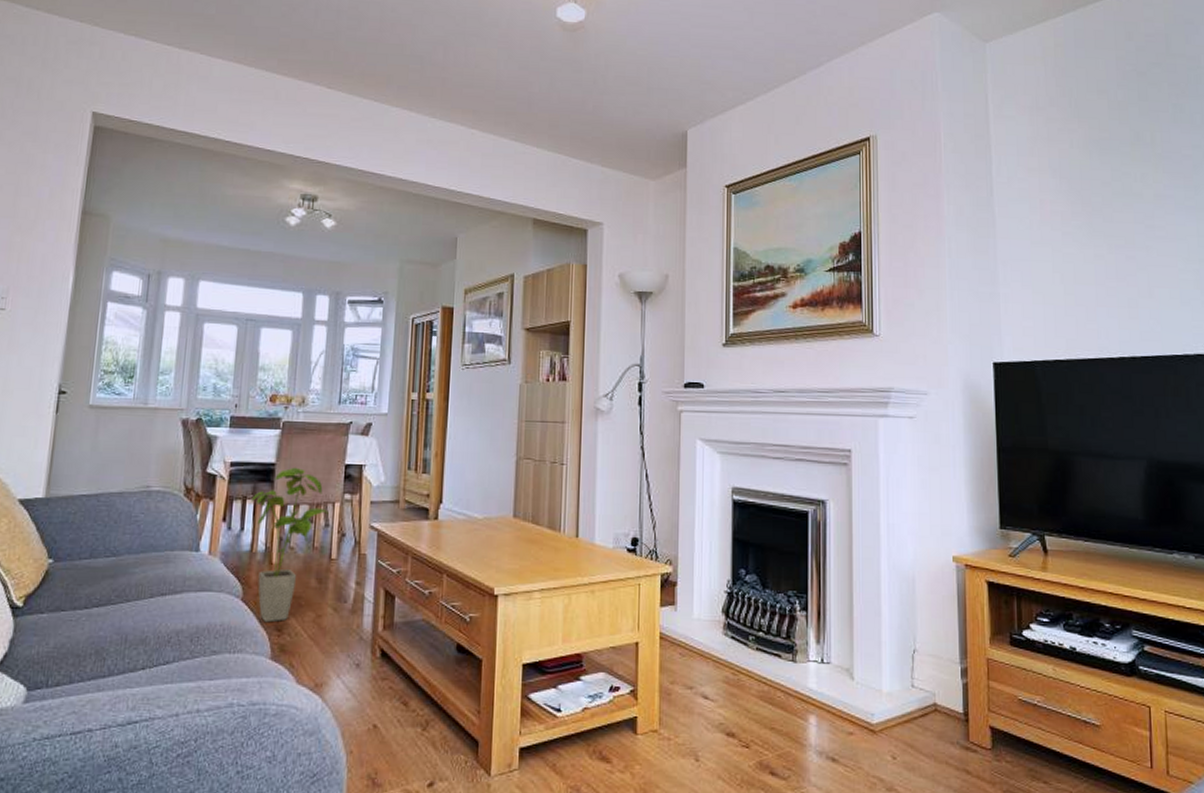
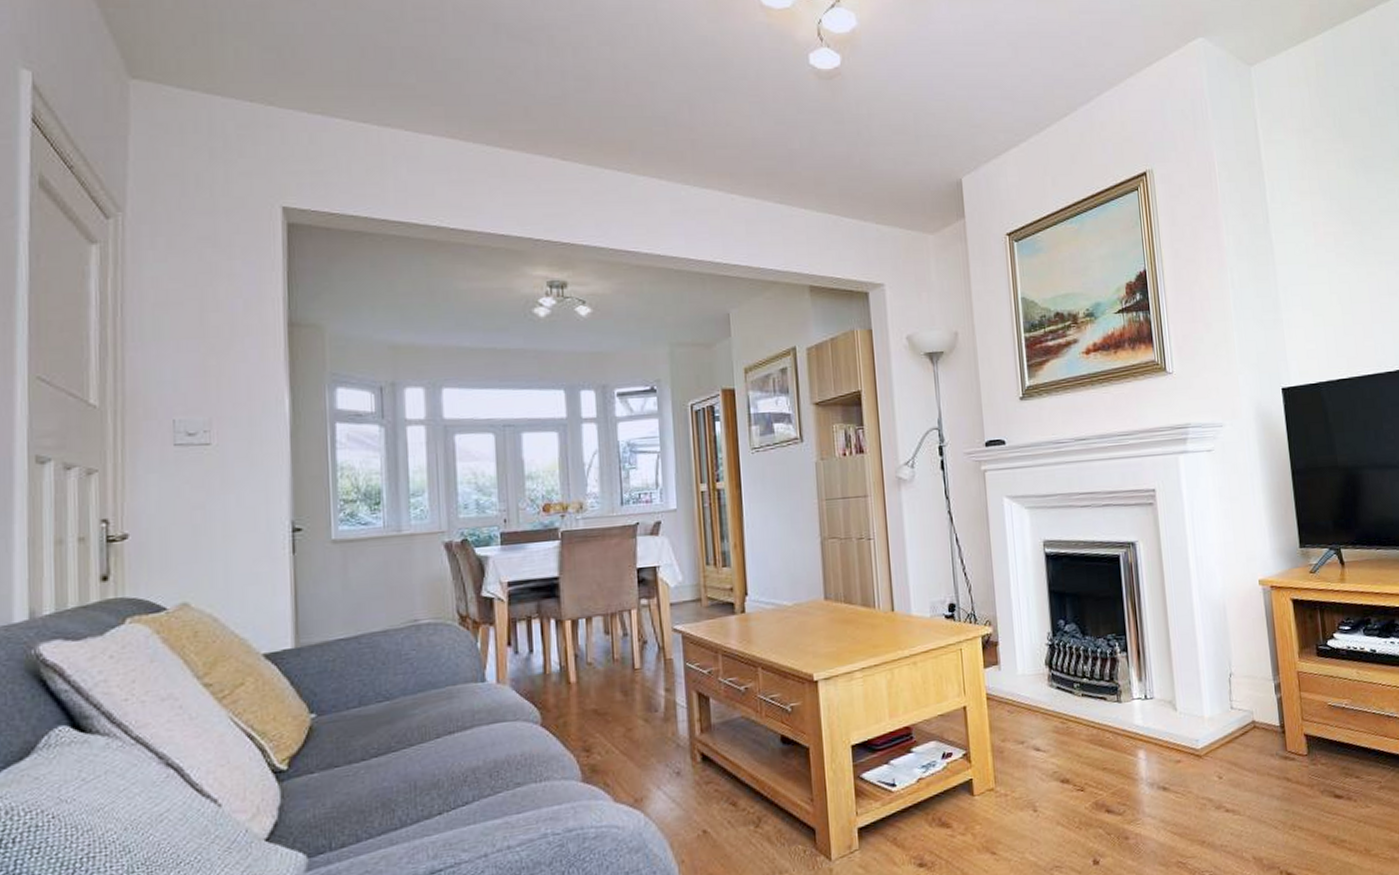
house plant: present [249,467,330,623] -> none [535,578,627,745]

